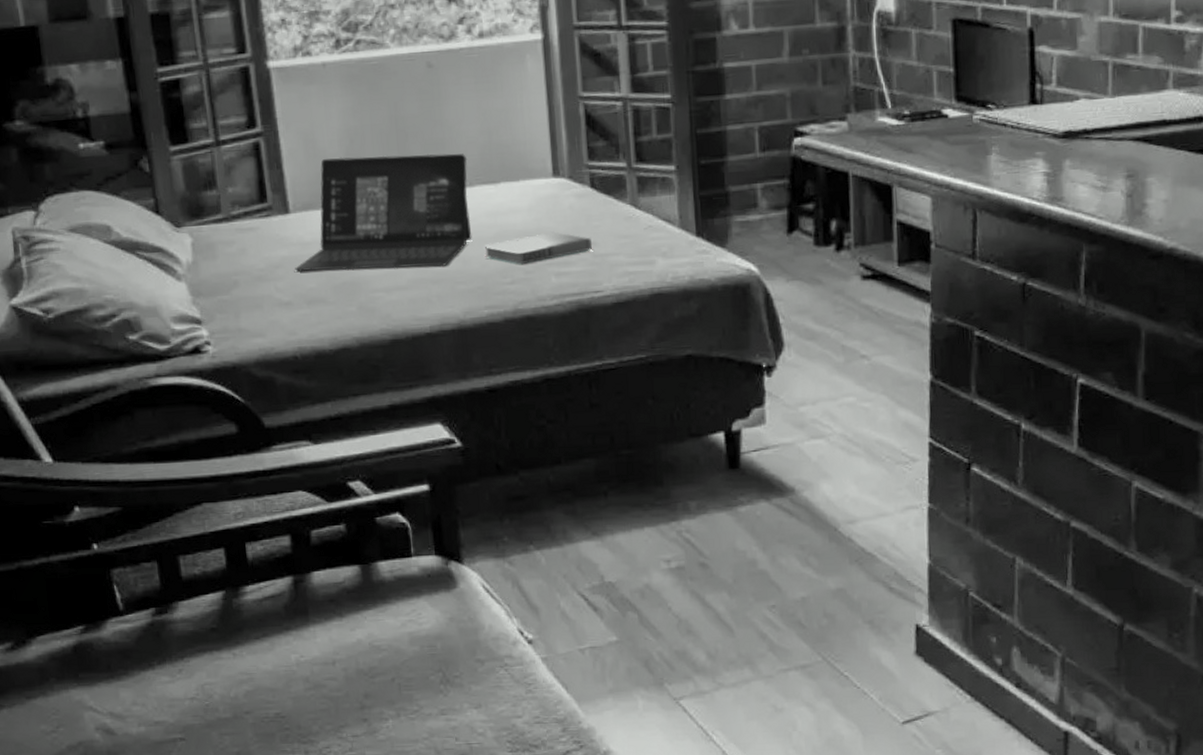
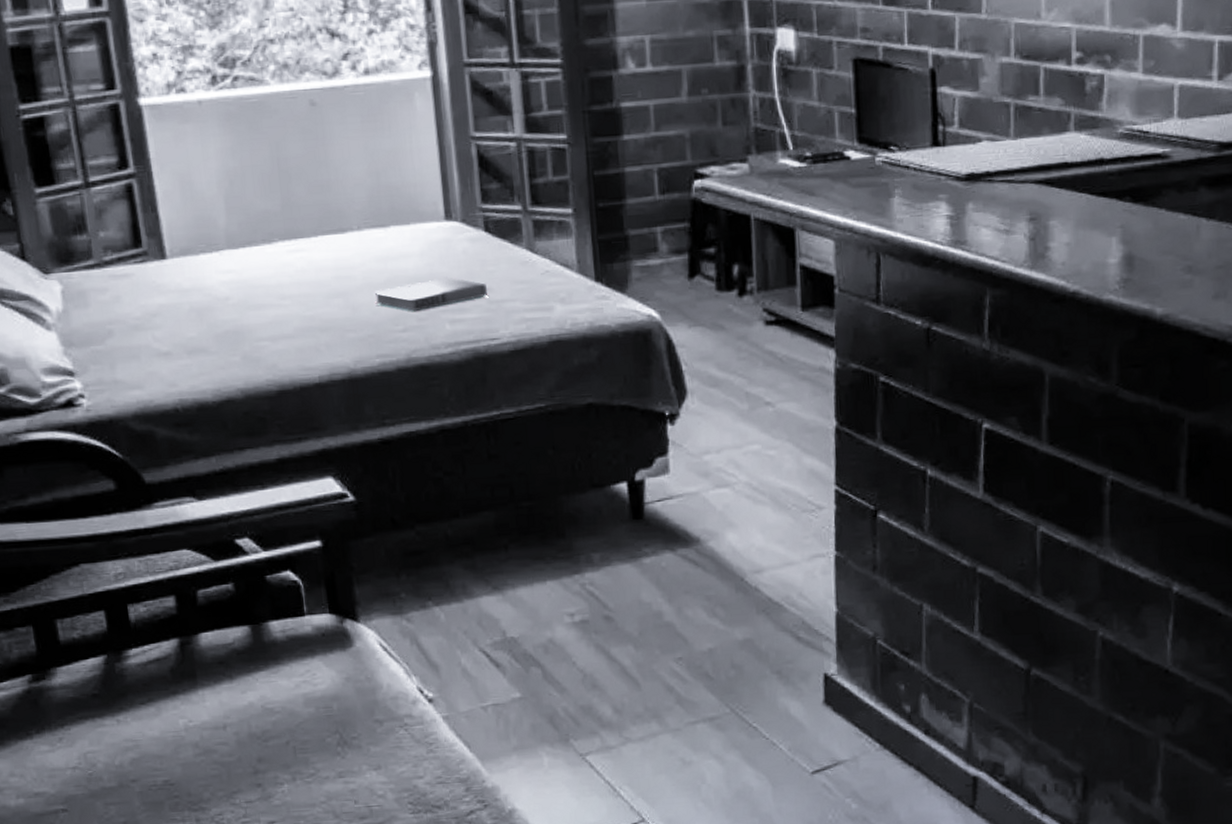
laptop: present [295,153,472,272] -> none [173,196,362,321]

